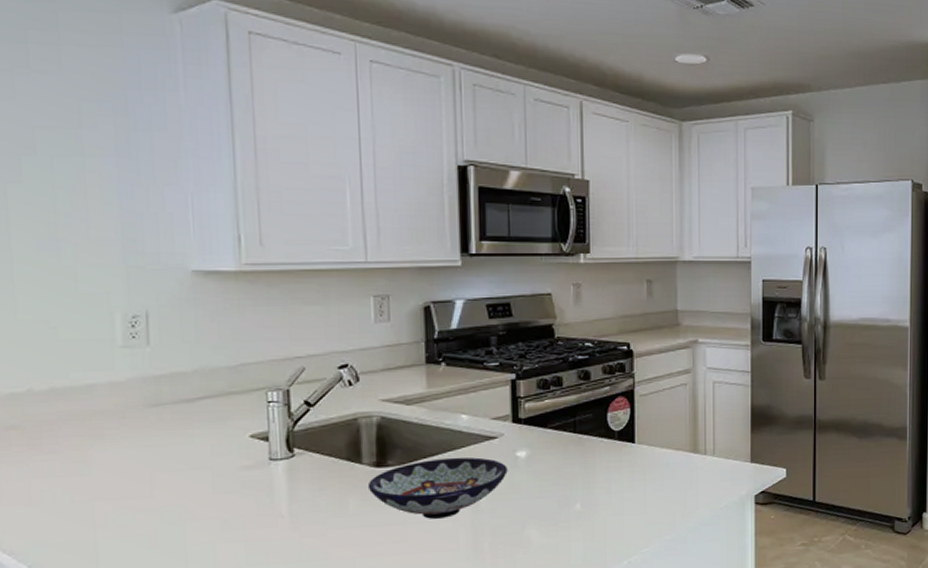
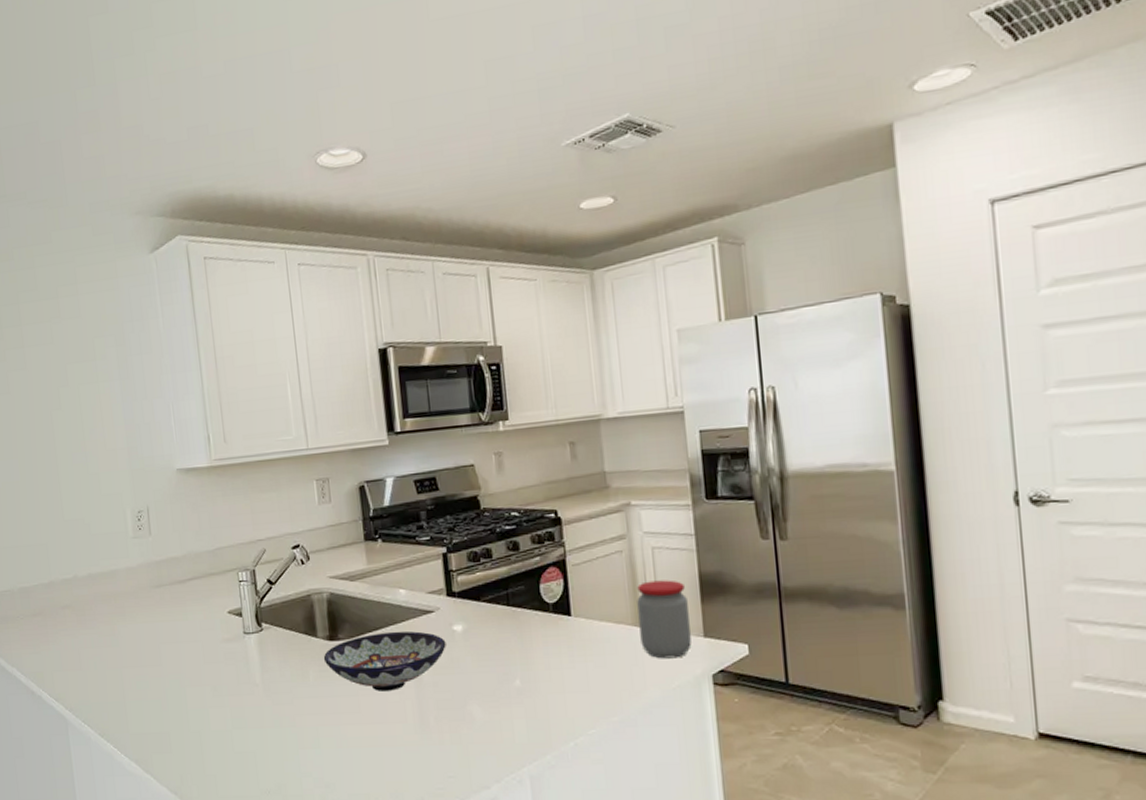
jar: none [696,411,740,482] -> present [637,580,692,659]

